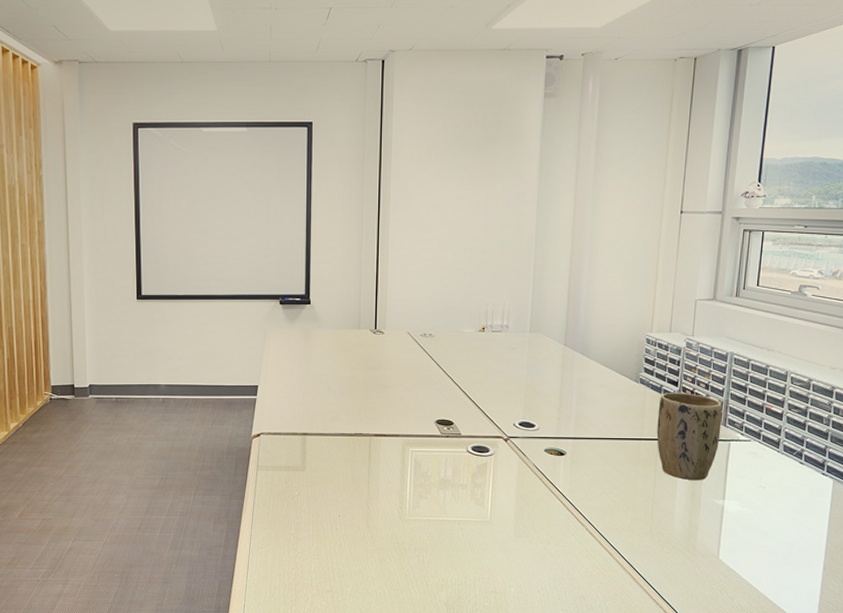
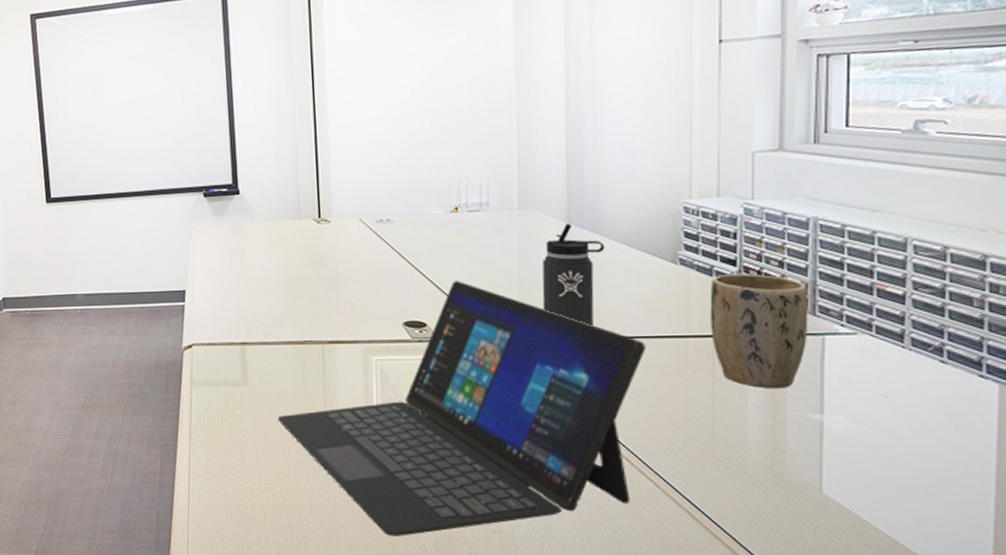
laptop: none [328,388,612,597] -> present [277,281,646,536]
thermos bottle: none [541,347,589,429] -> present [542,224,604,326]

